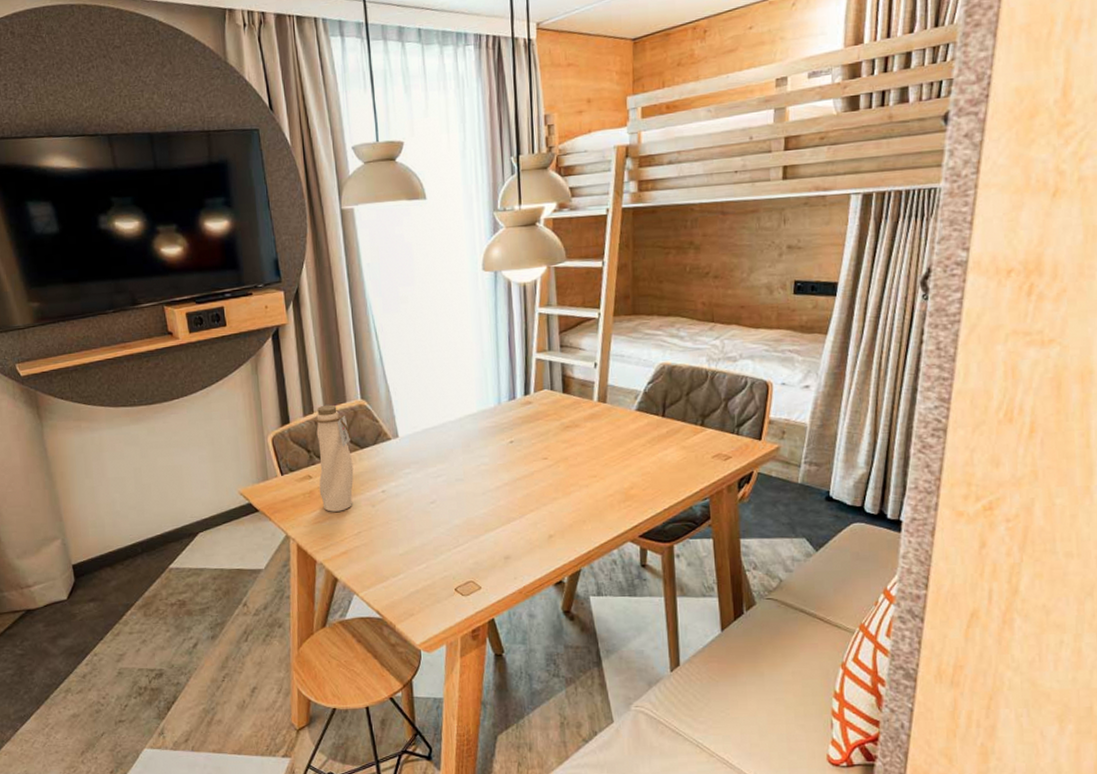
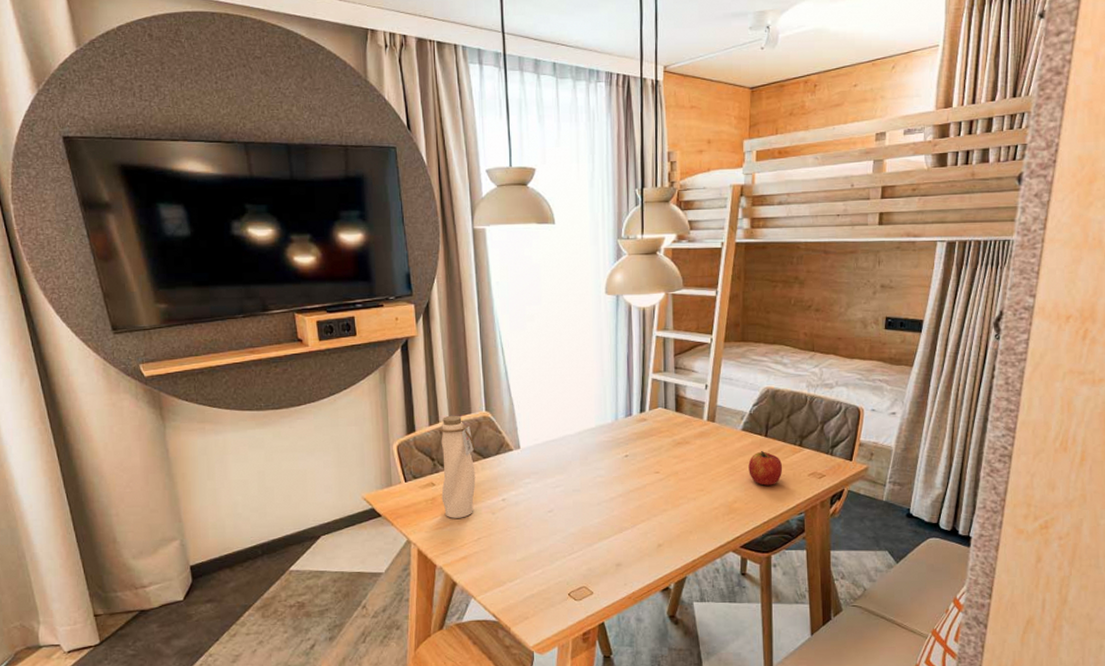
apple: none [645,432,684,470] -> present [748,451,783,486]

